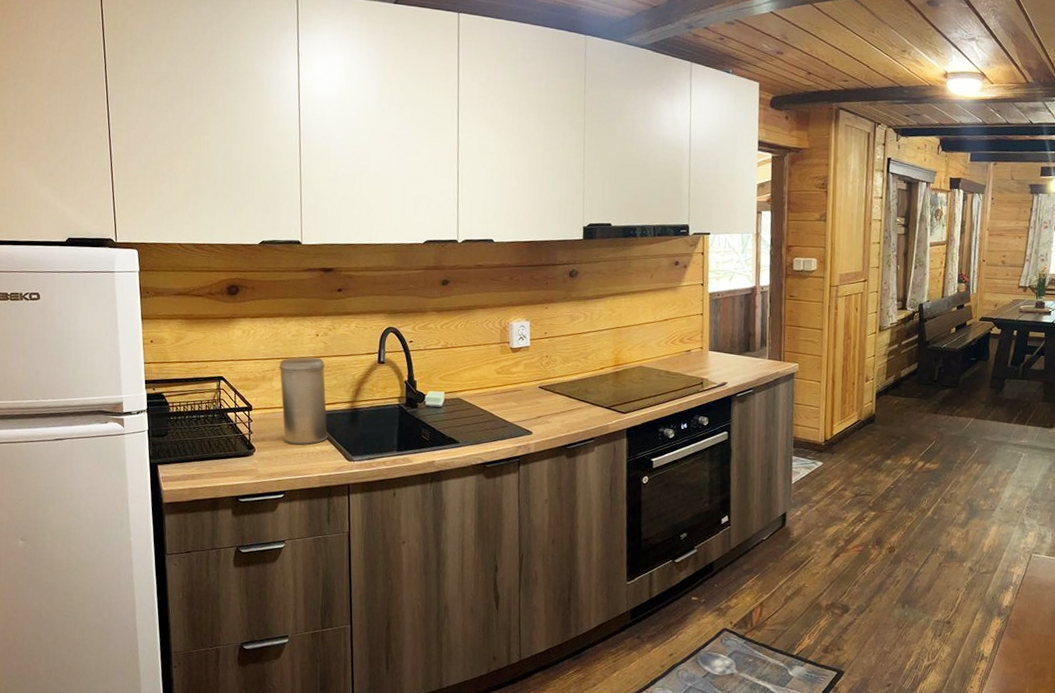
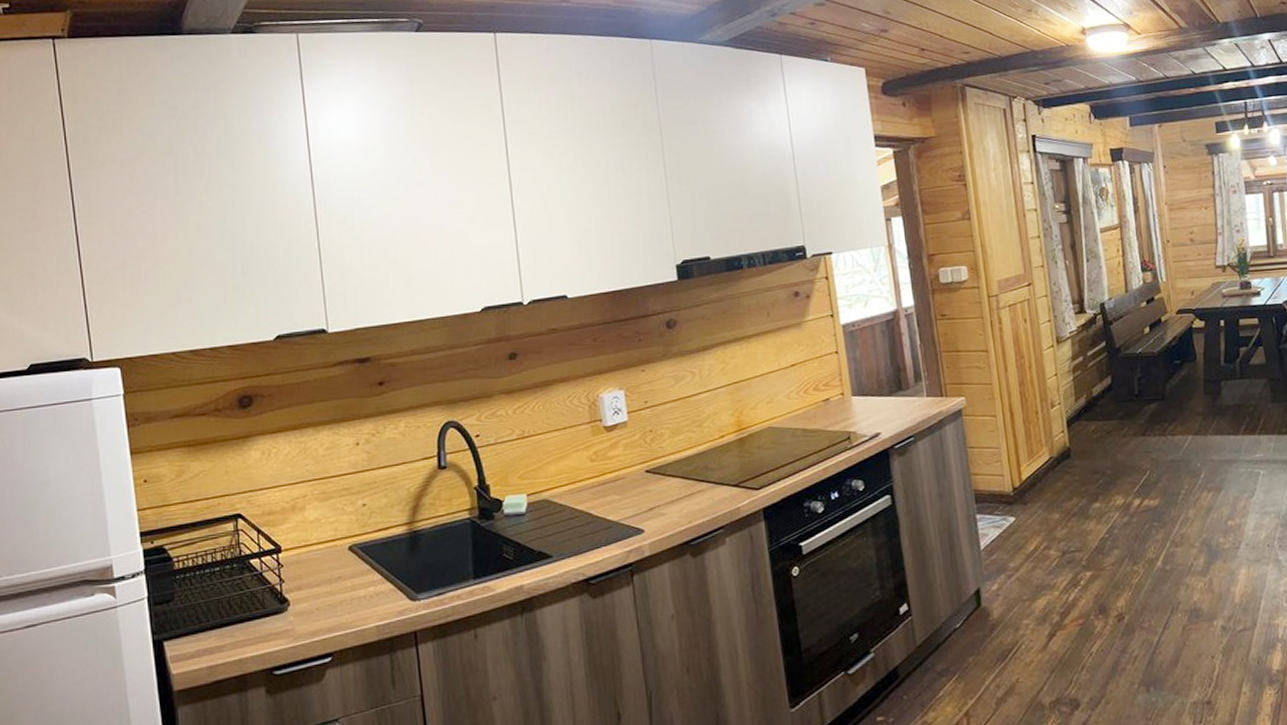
canister: present [279,356,328,445] -> none [312,472,383,590]

